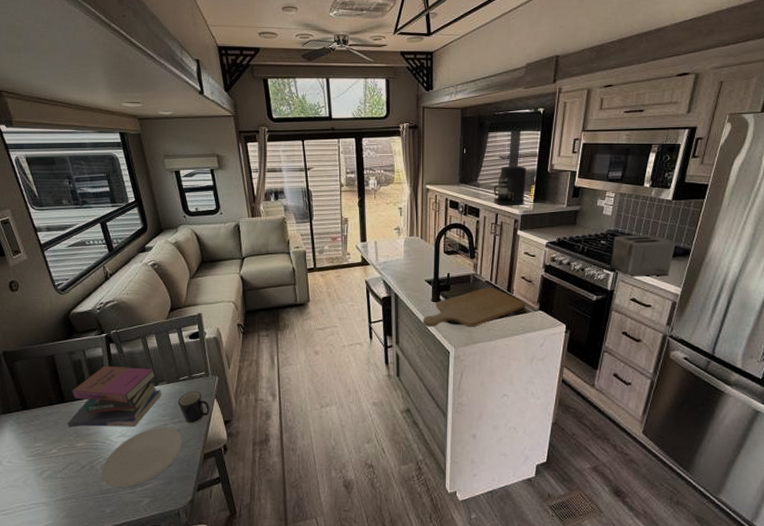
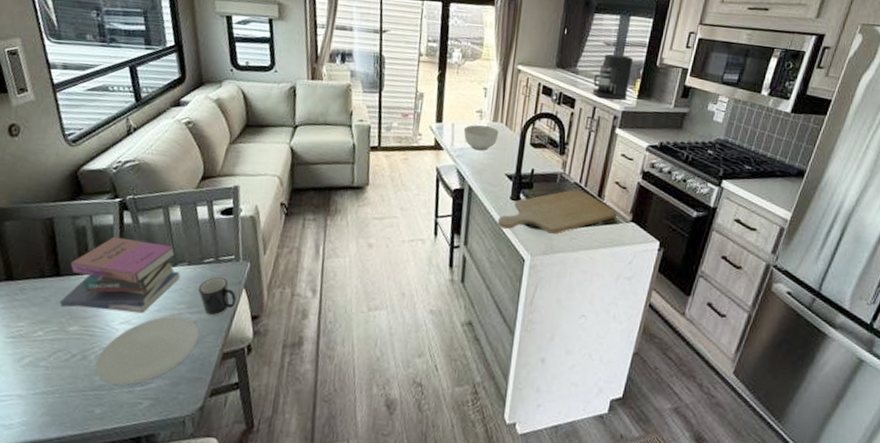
bowl: none [385,241,416,262] -> present [463,125,499,151]
toaster: present [609,235,676,277] -> none [714,146,790,198]

